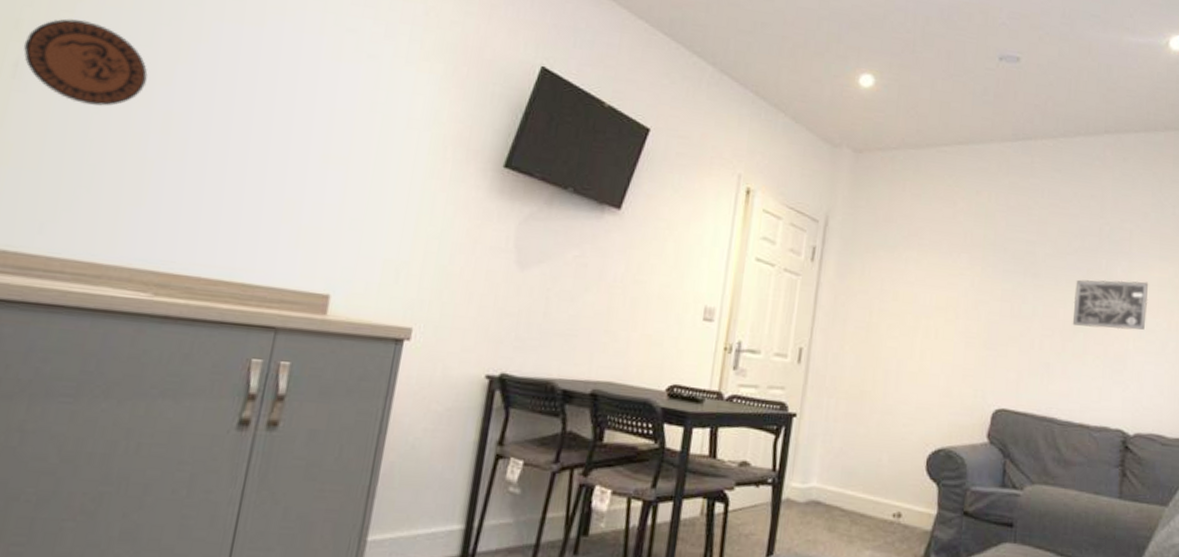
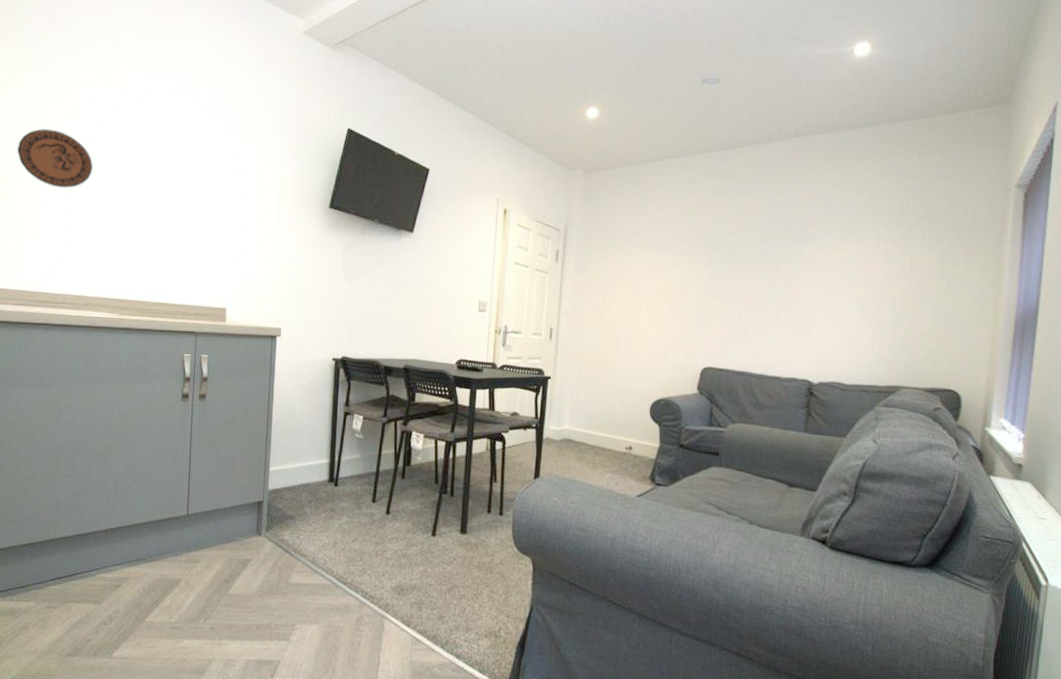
wall art: present [1072,279,1149,330] -> none [766,259,832,300]

